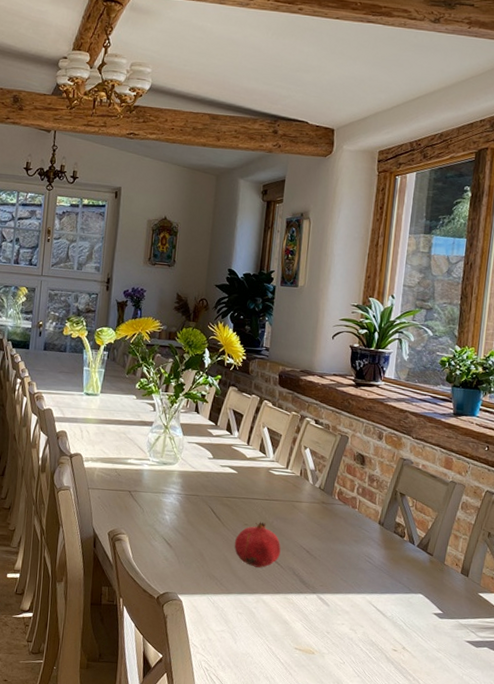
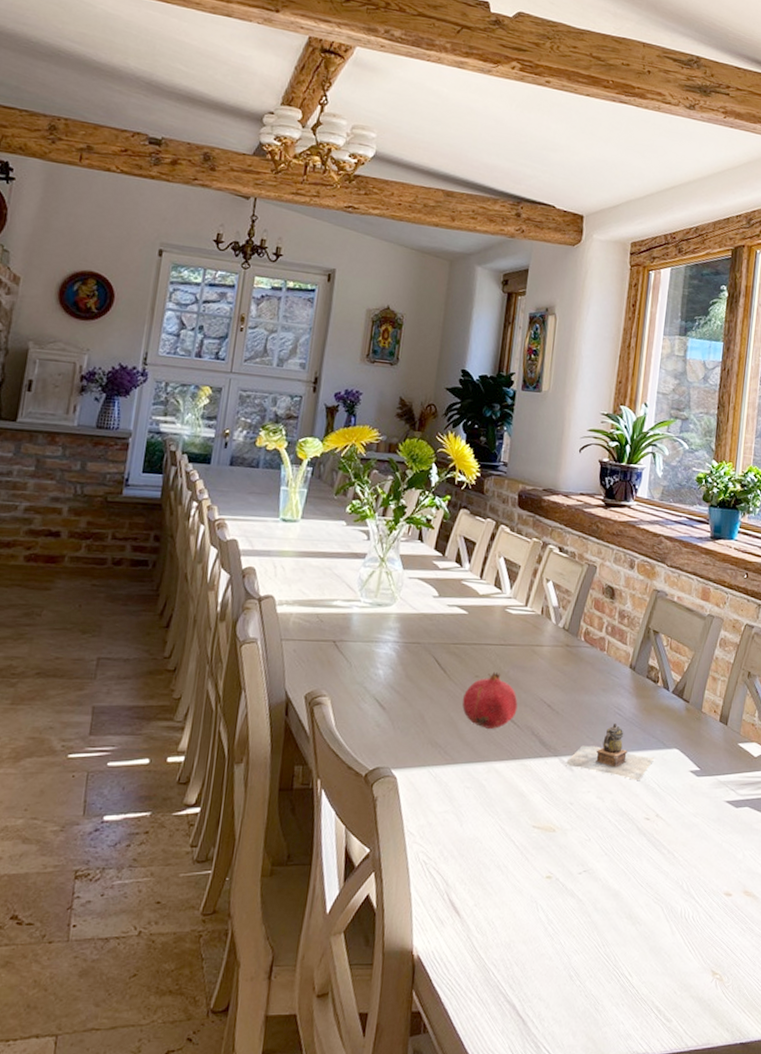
teapot: none [323,568,402,618] -> present [566,722,655,780]

